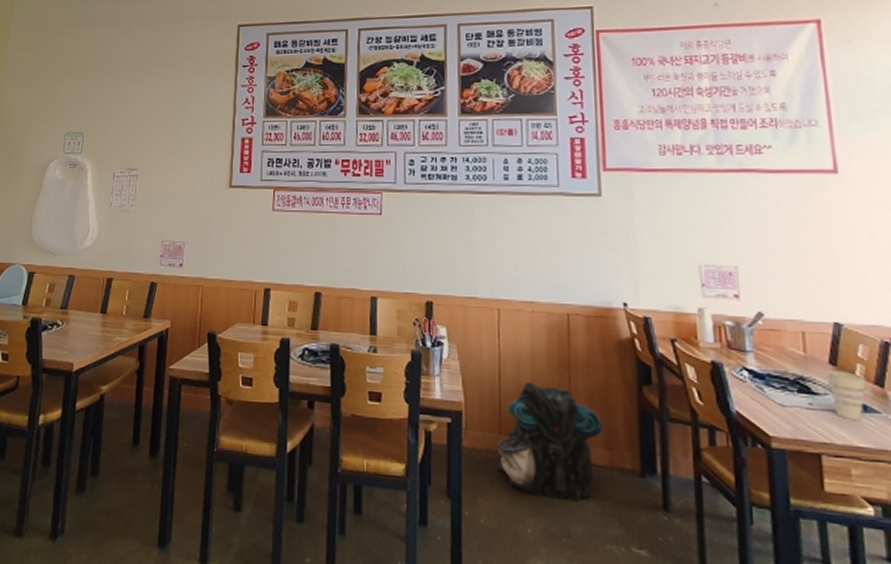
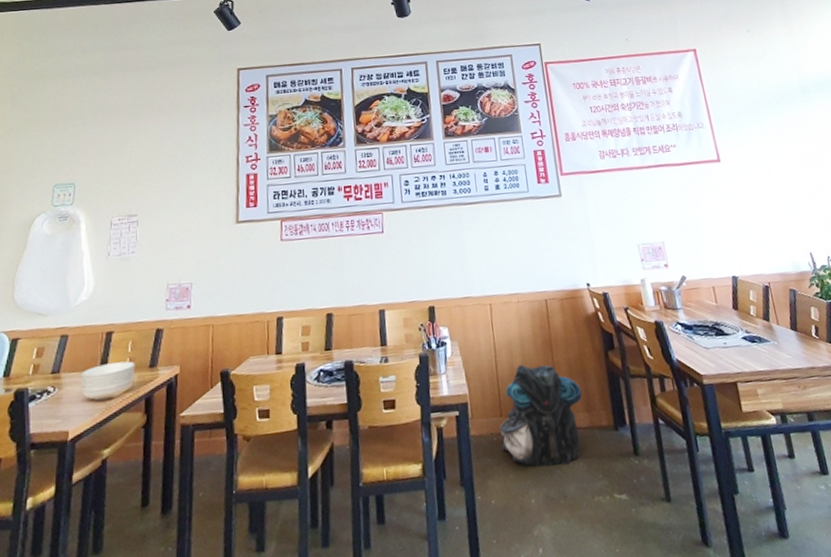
bowl: none [84,308,131,341] -> present [80,361,135,401]
cup: present [826,371,867,422] -> none [732,313,759,352]

